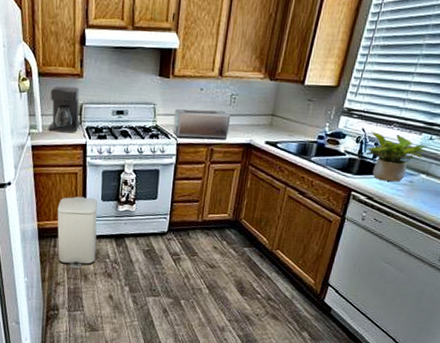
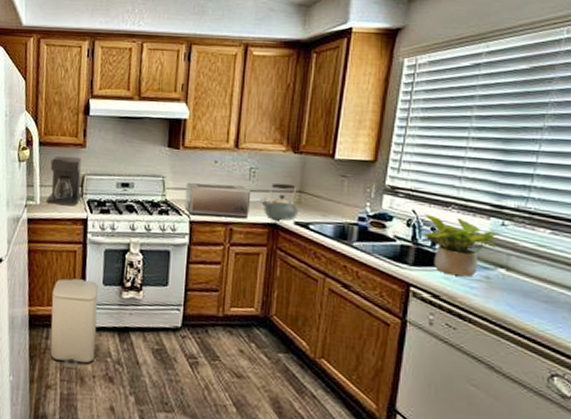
kettle: none [237,107,270,142] -> present [260,183,298,222]

